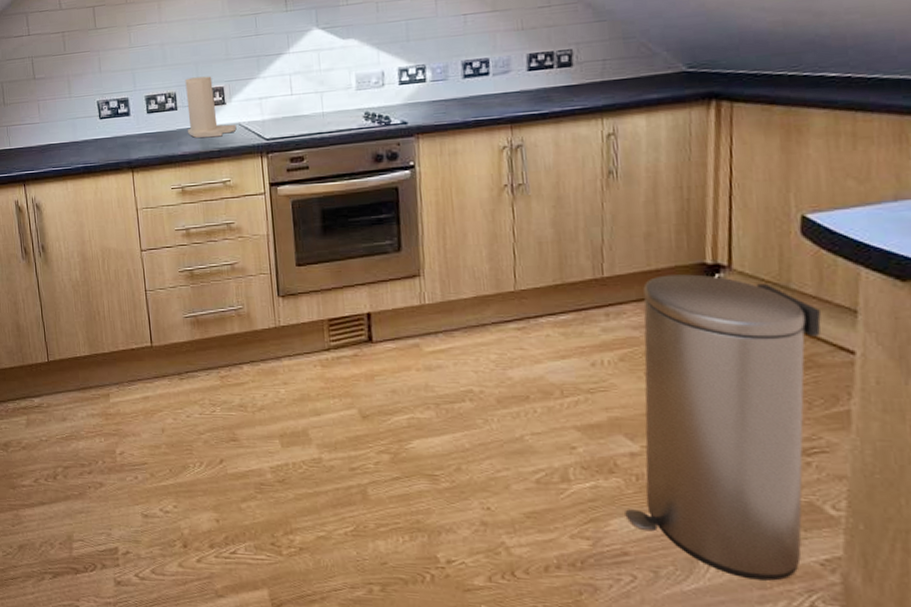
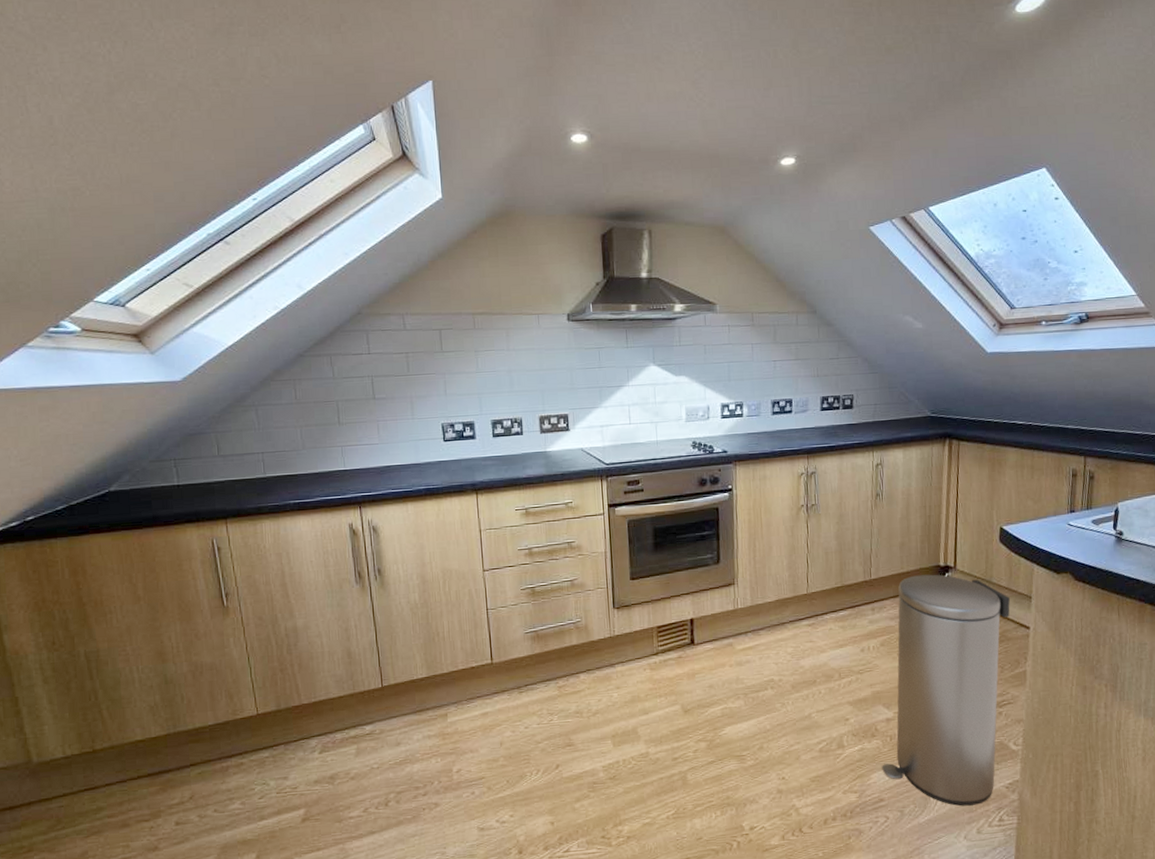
paper towel: present [185,76,237,138] -> none [531,403,579,462]

